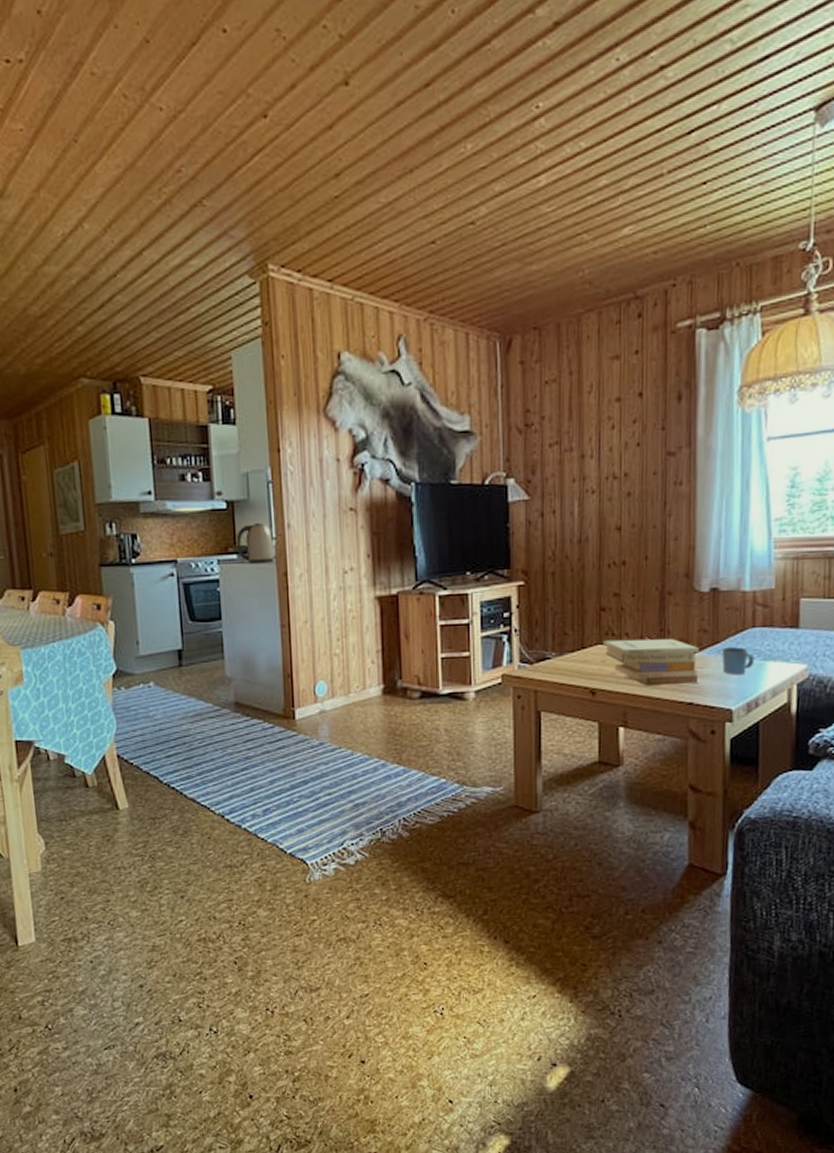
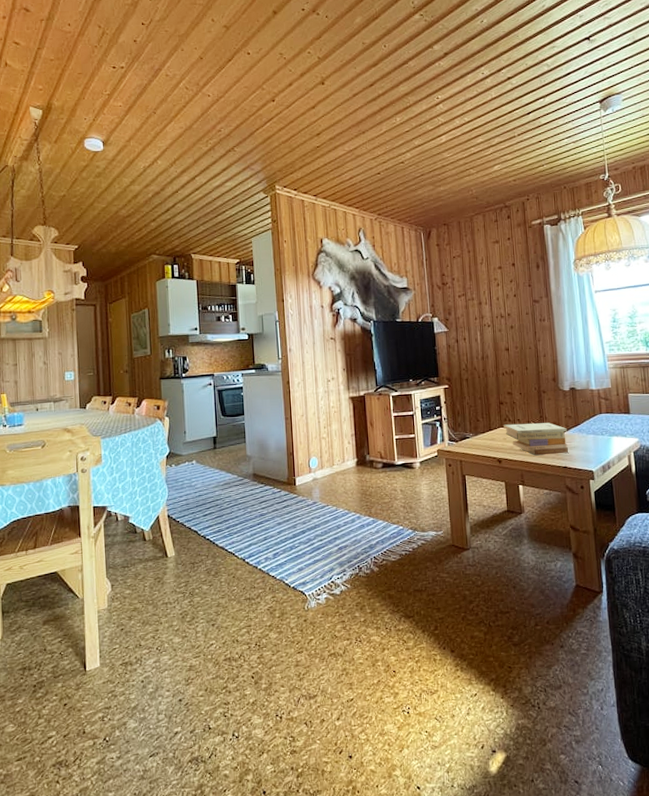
kettle: present [236,522,274,565] -> none [254,348,280,377]
mug: present [721,647,755,675] -> none [582,427,604,447]

